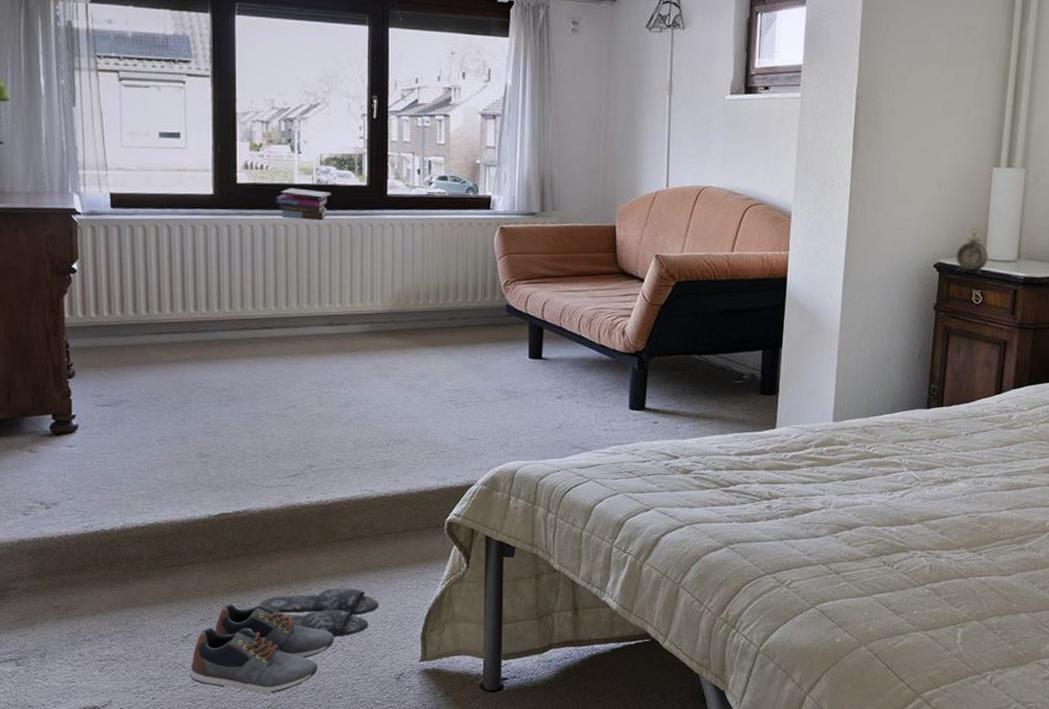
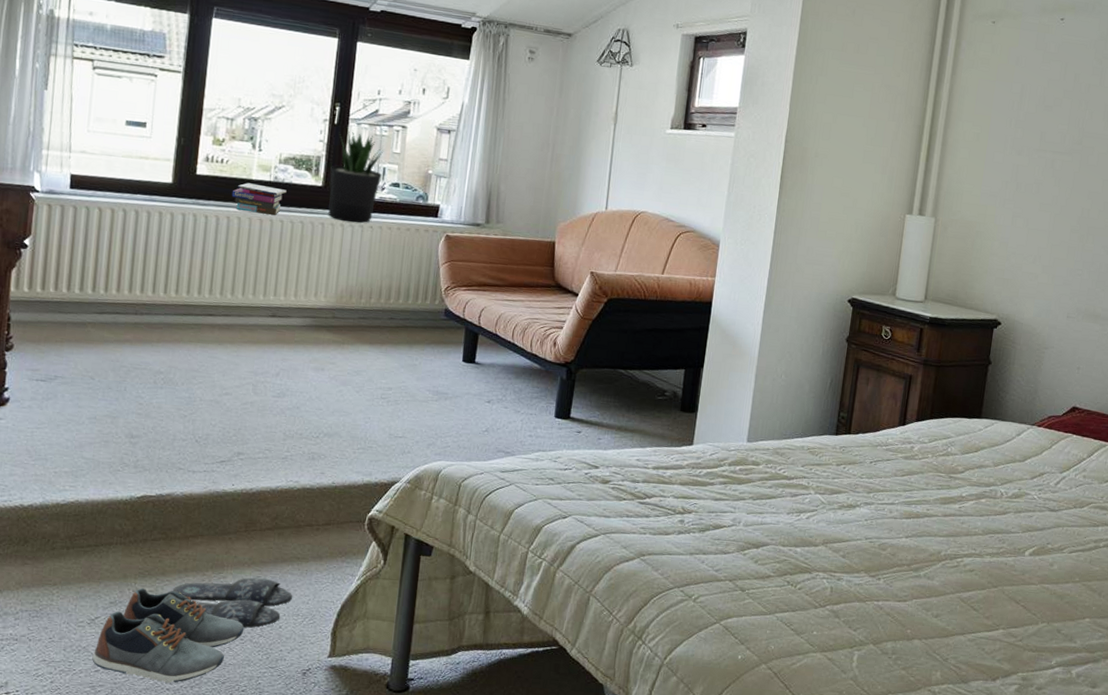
planter: none [374,118,428,221] -> present [327,124,384,223]
alarm clock: present [955,227,989,274] -> none [868,268,899,312]

